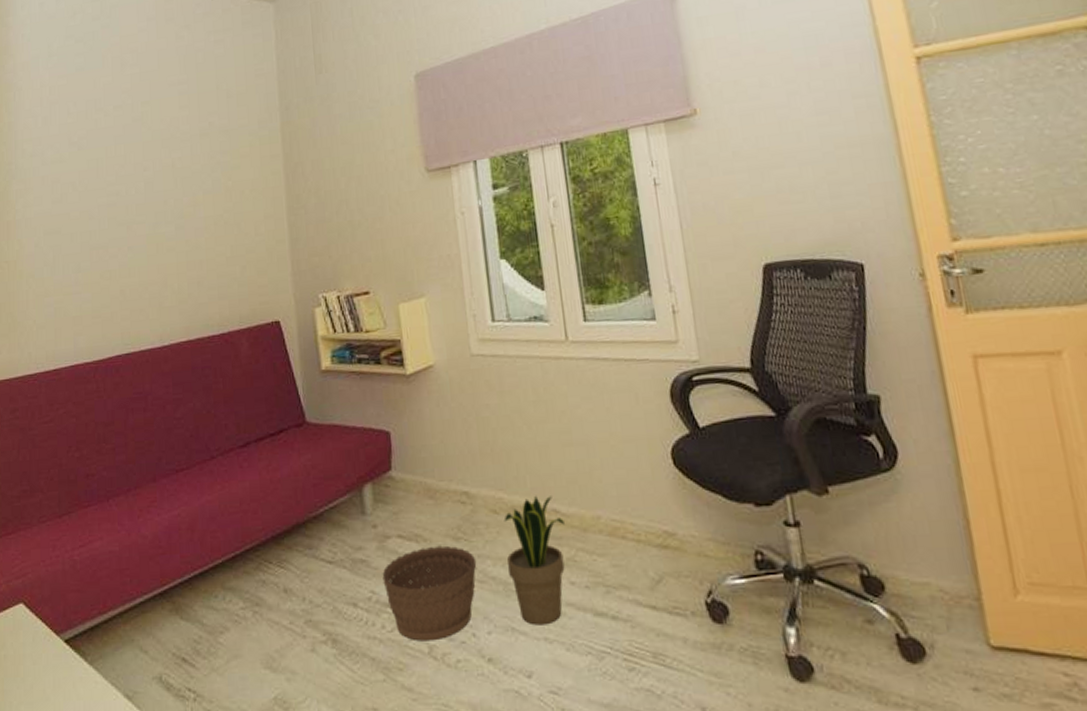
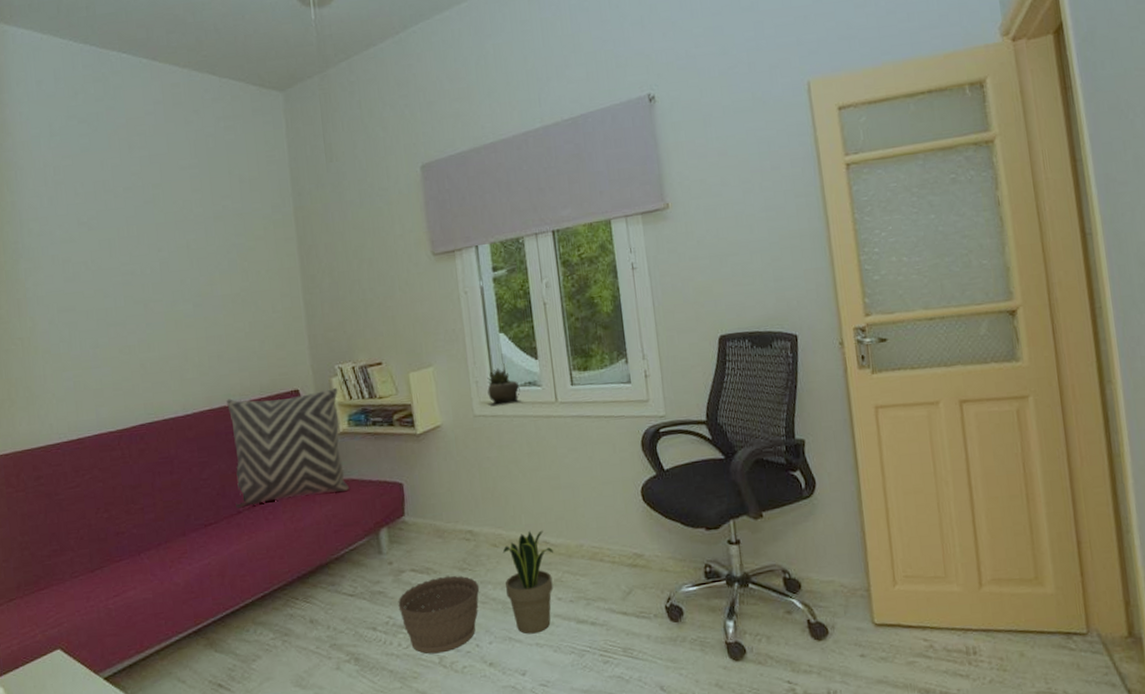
pillow: none [205,318,331,453] -> present [227,387,350,509]
succulent plant: none [485,299,529,345] -> present [486,367,524,407]

